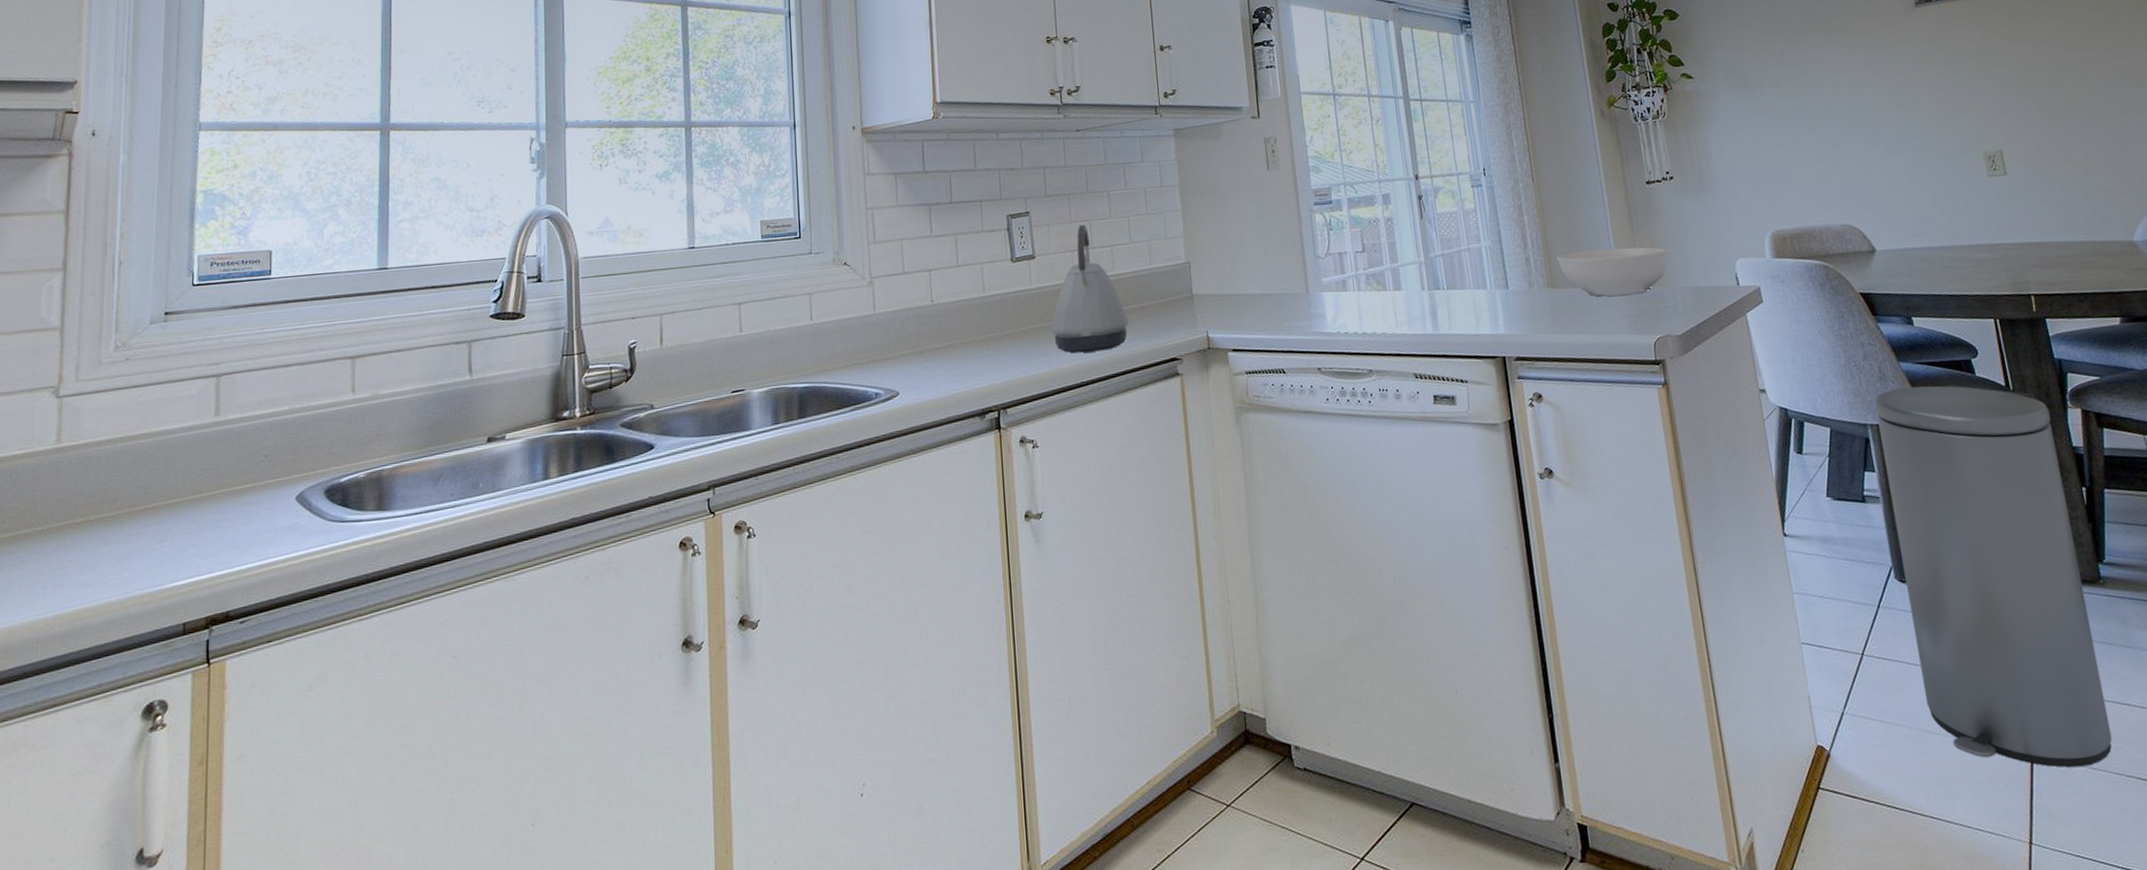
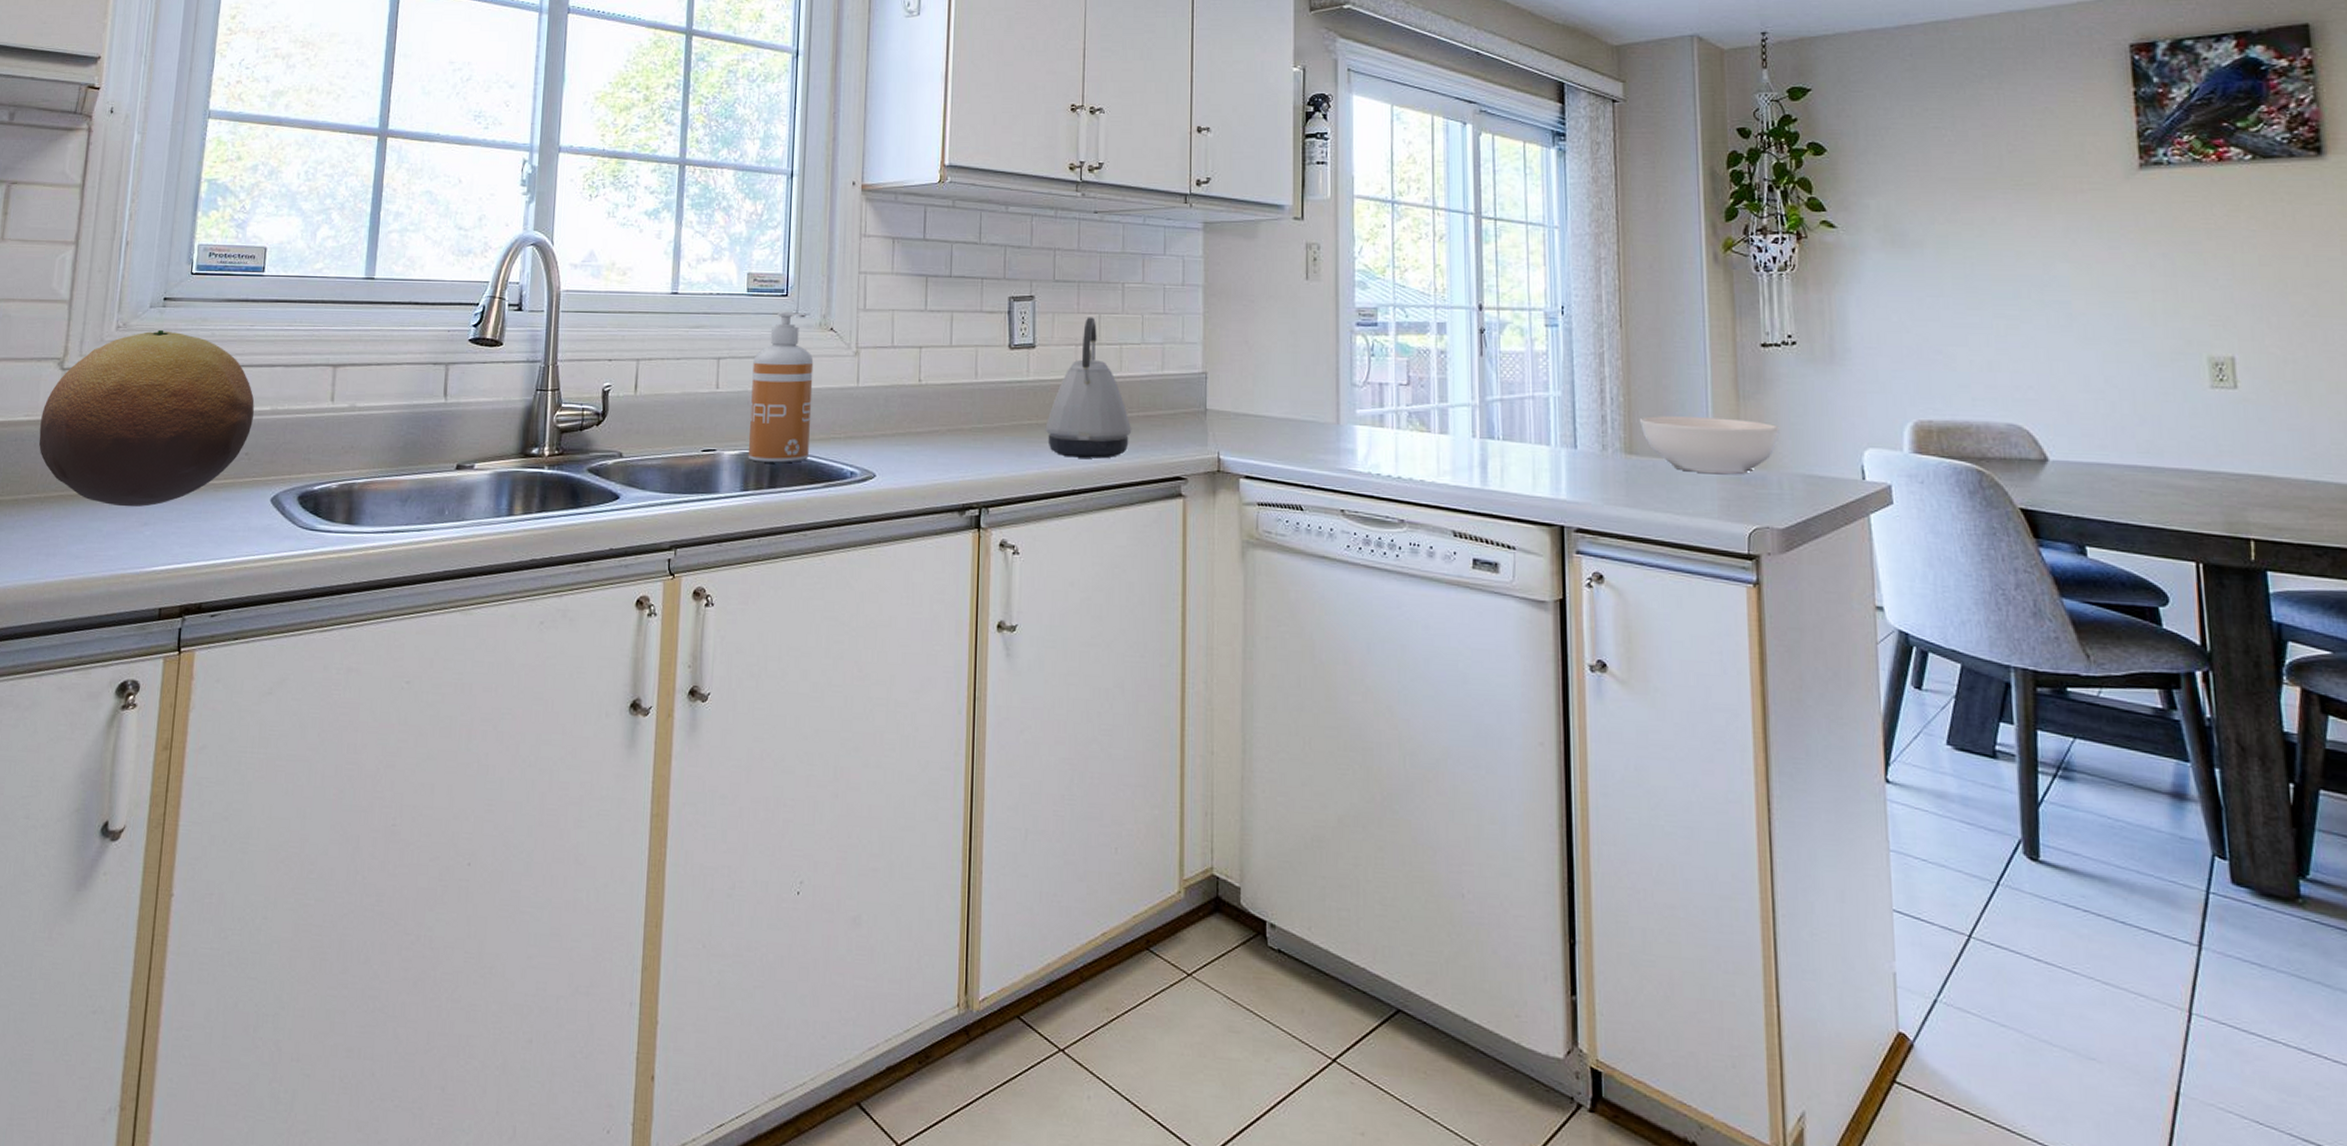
fruit: none [37,344,271,527] -> present [39,329,255,507]
soap dispenser: none [773,251,835,396] -> present [747,311,814,463]
pedal bin: present [1874,385,2113,768] -> none [2023,629,2290,1119]

